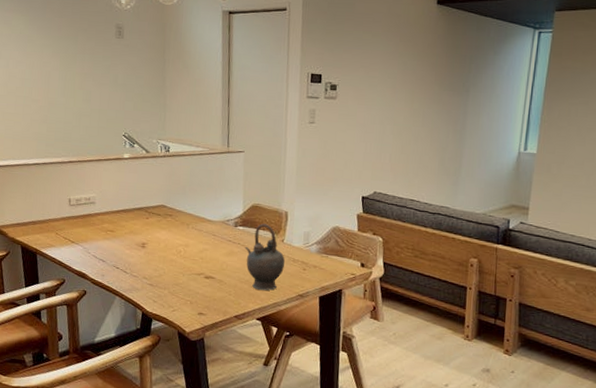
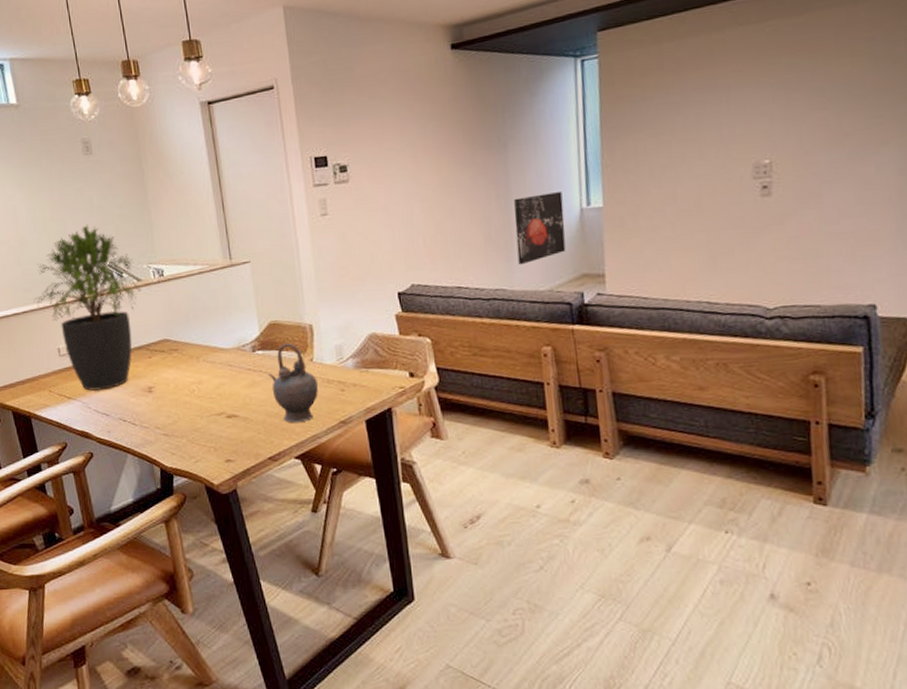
potted plant: none [54,97,150,240] -> present [34,224,142,392]
wall art: none [463,135,506,190] -> present [514,192,566,265]

